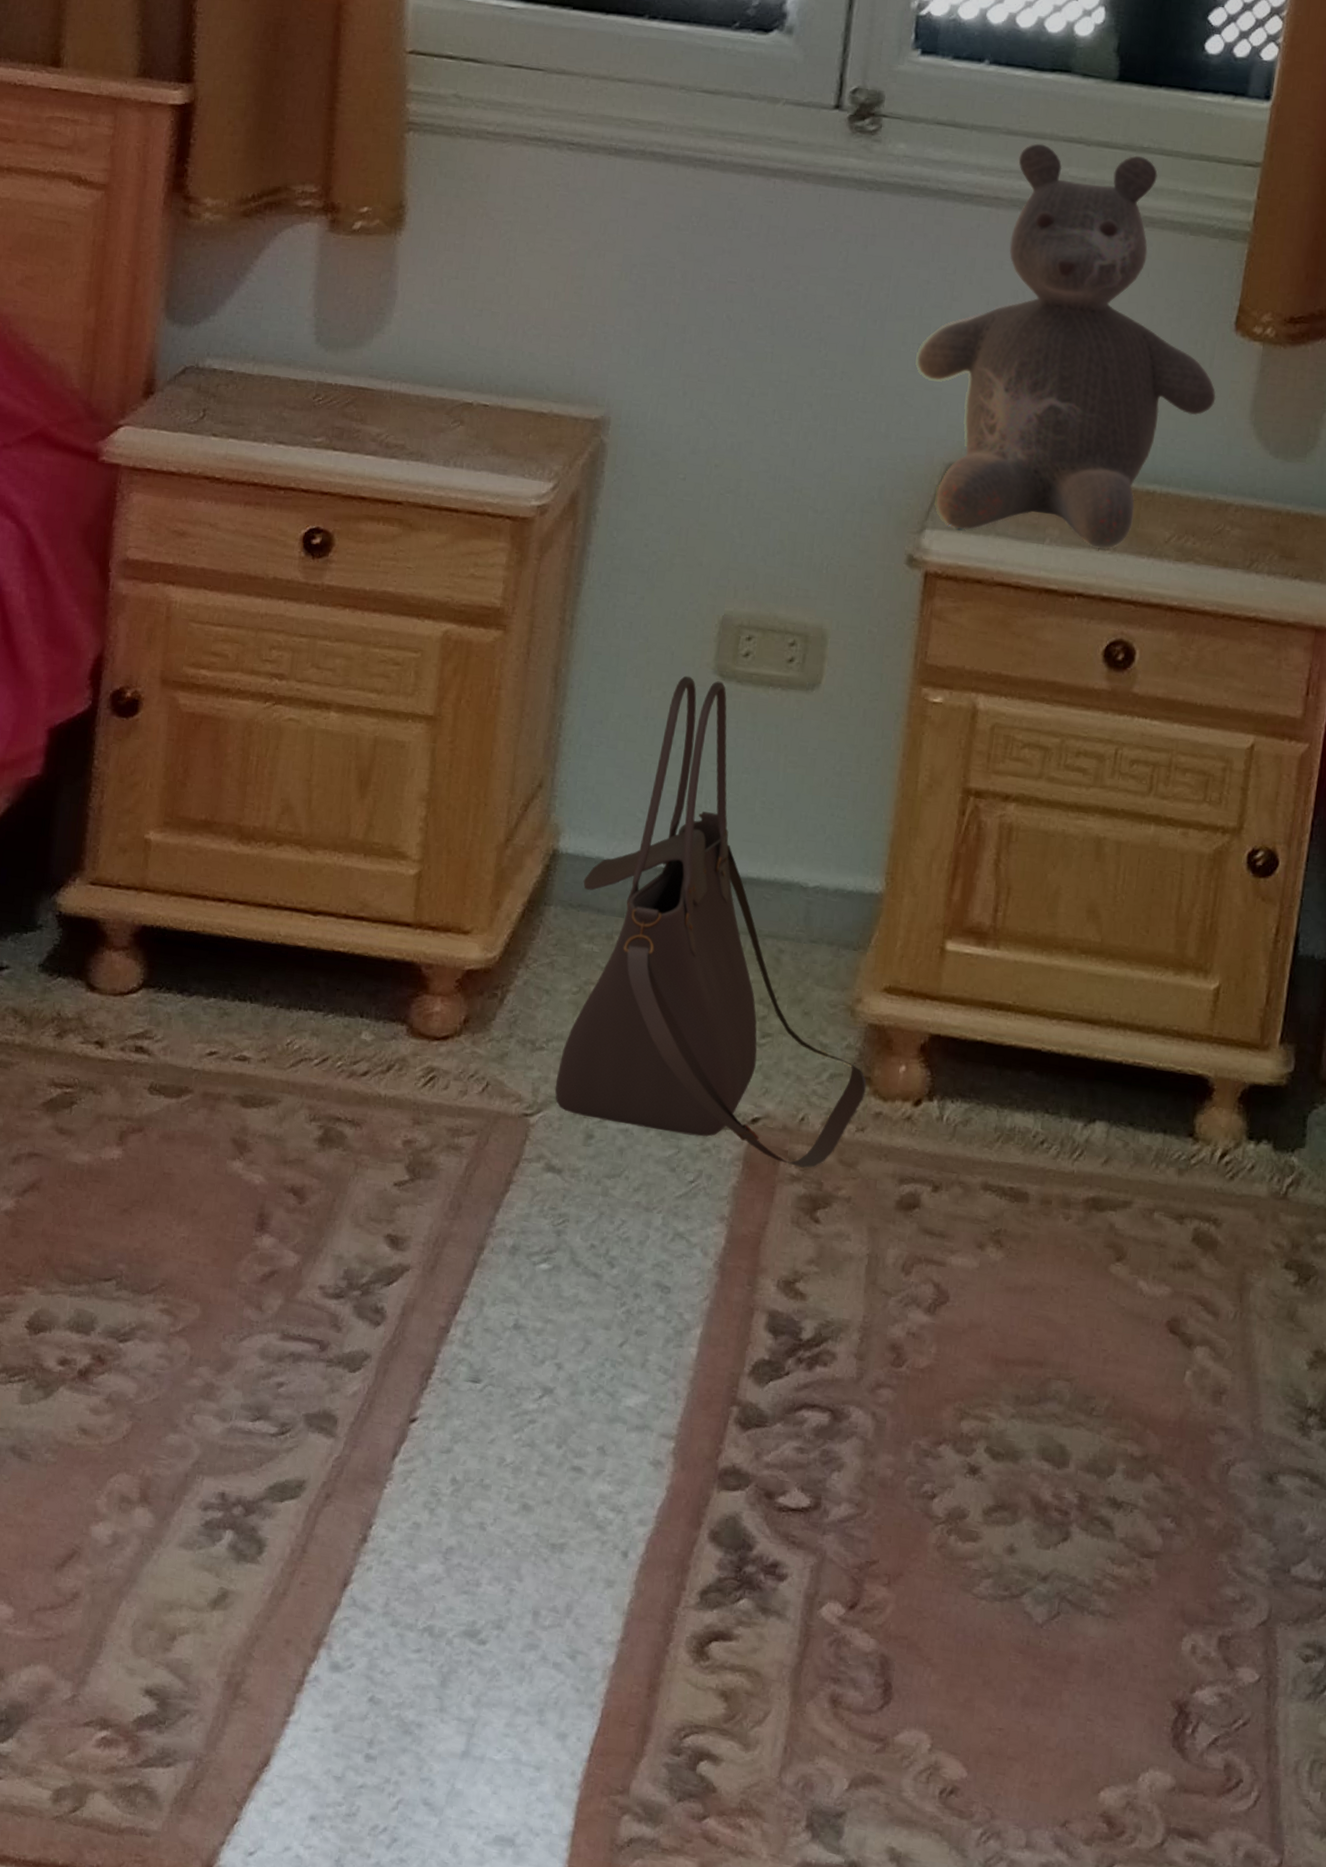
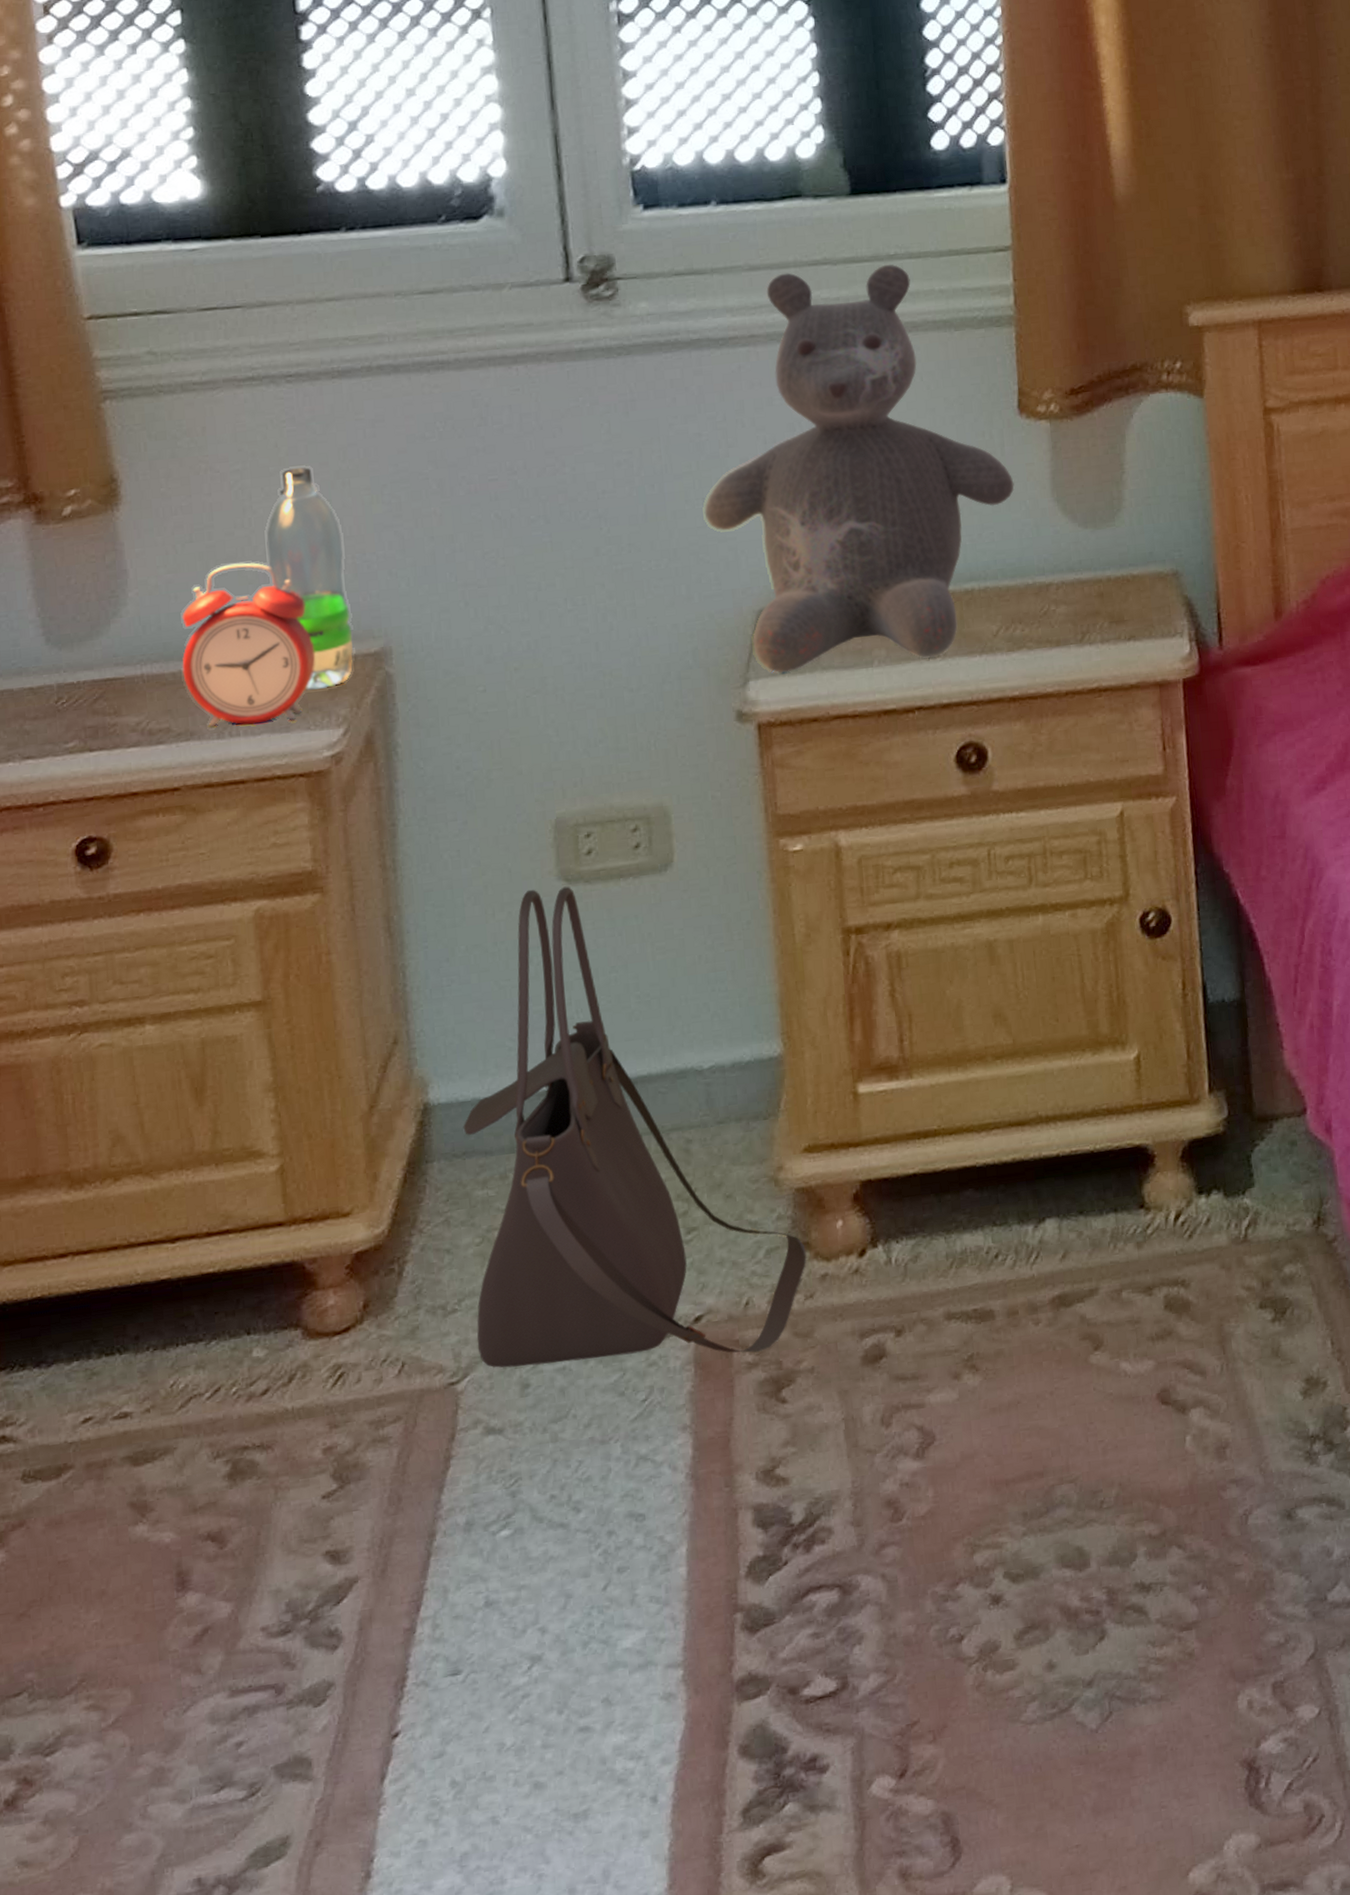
alarm clock: none [425,306,544,466] -> present [182,562,316,729]
bottle: none [519,231,588,443] -> present [266,467,353,692]

